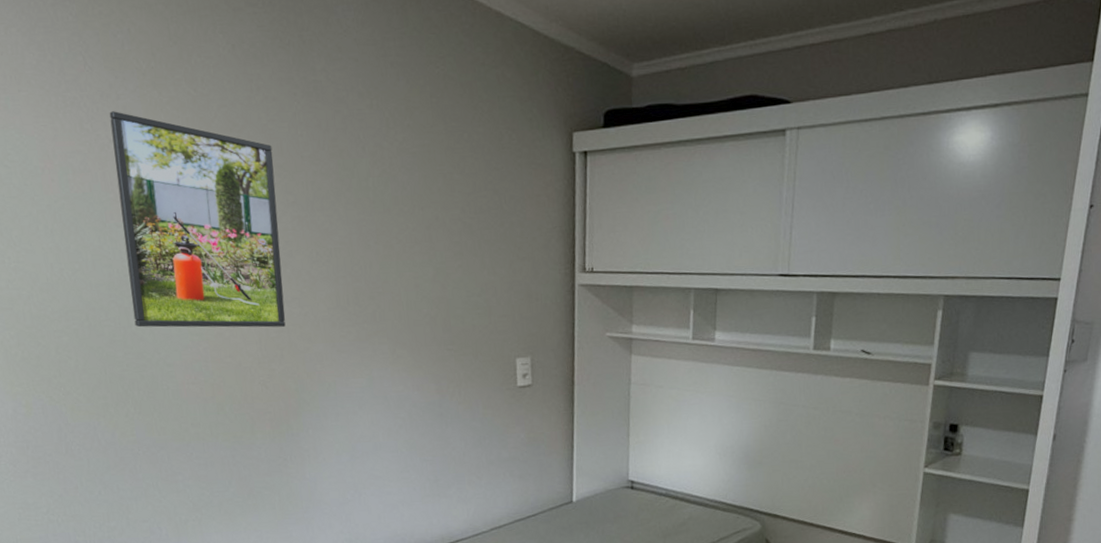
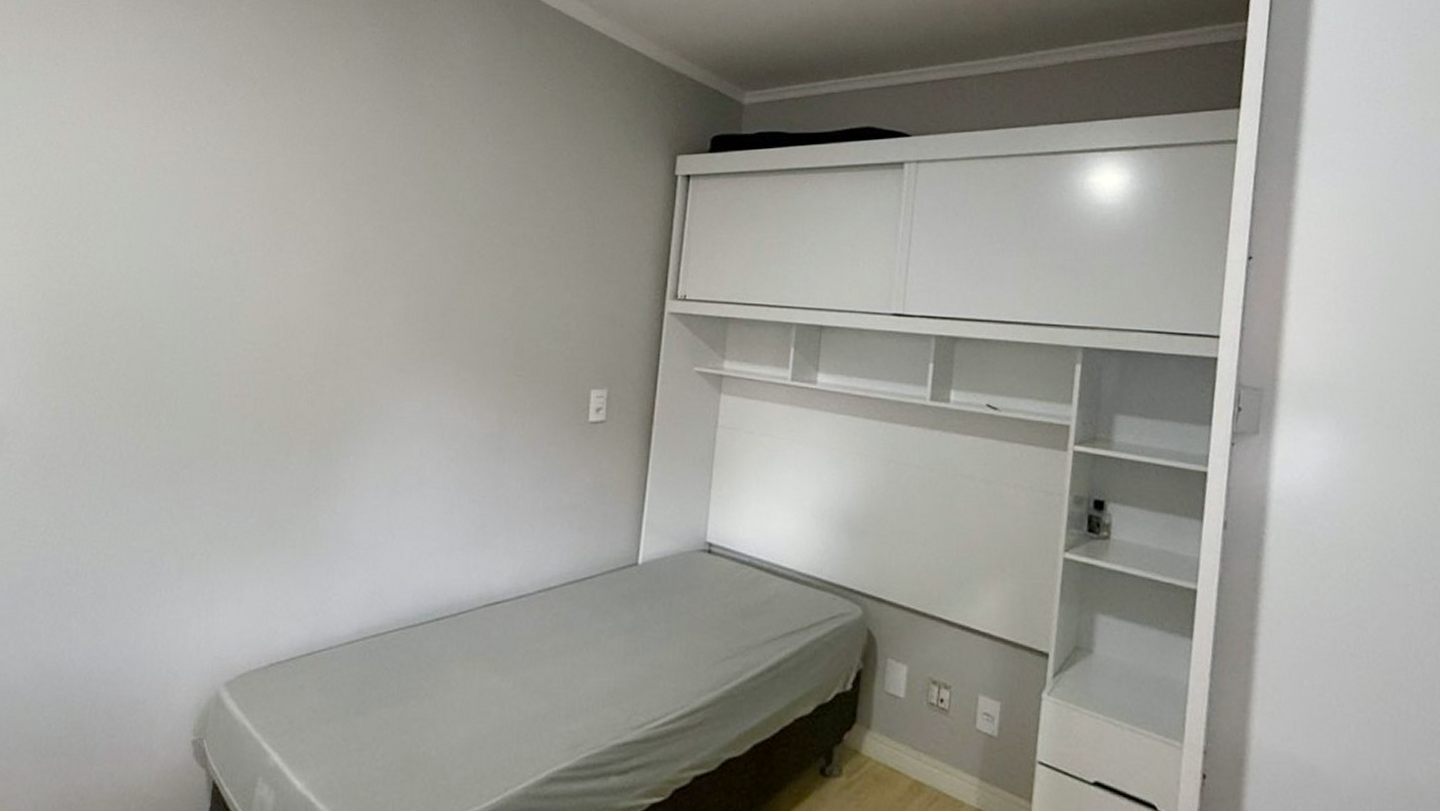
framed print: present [109,111,286,328] -> none [189,116,367,340]

